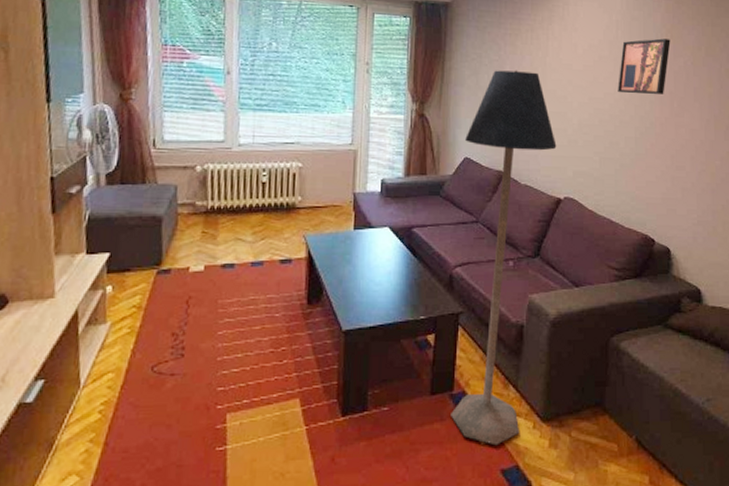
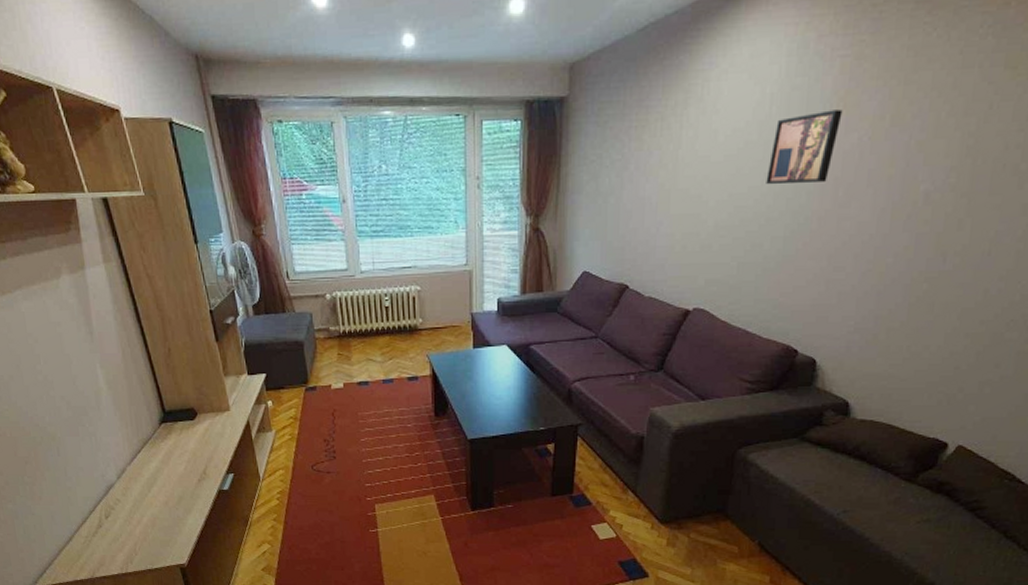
floor lamp: present [451,70,557,446] -> none [571,169,687,541]

